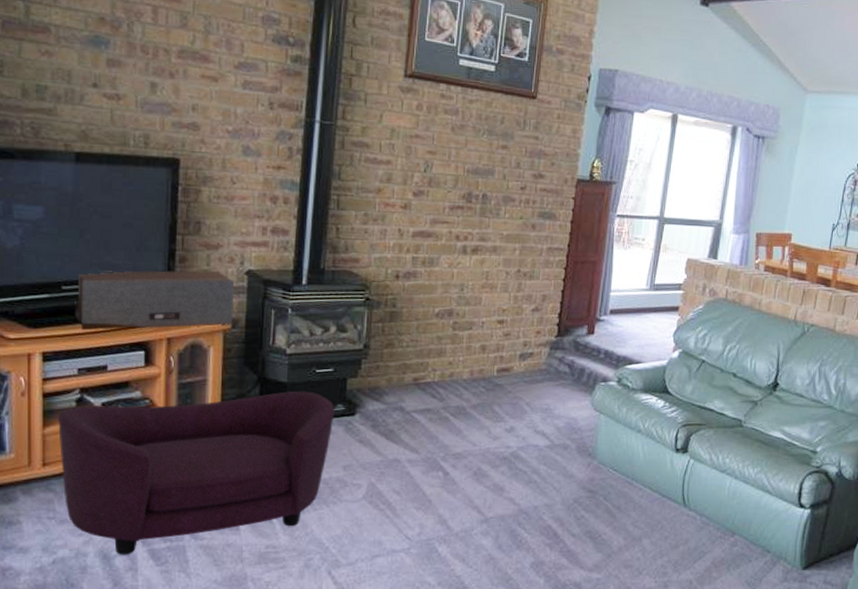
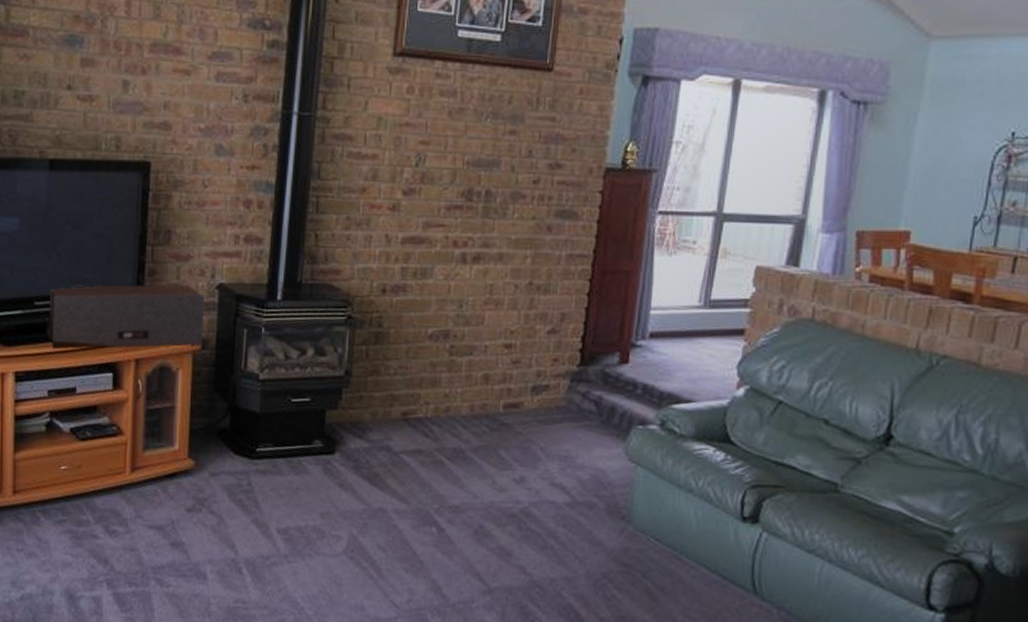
dog bed: present [57,391,335,555] -> none [27,422,312,597]

